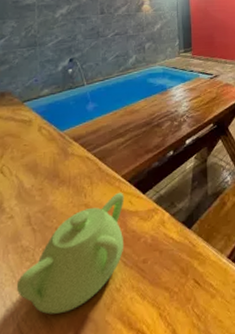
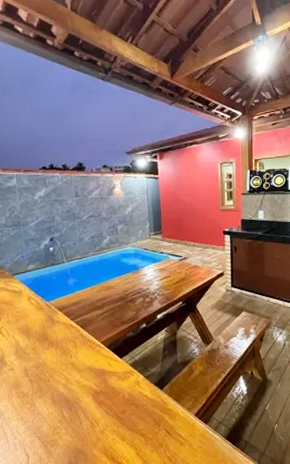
teapot: present [16,192,124,315] -> none [20,355,105,445]

